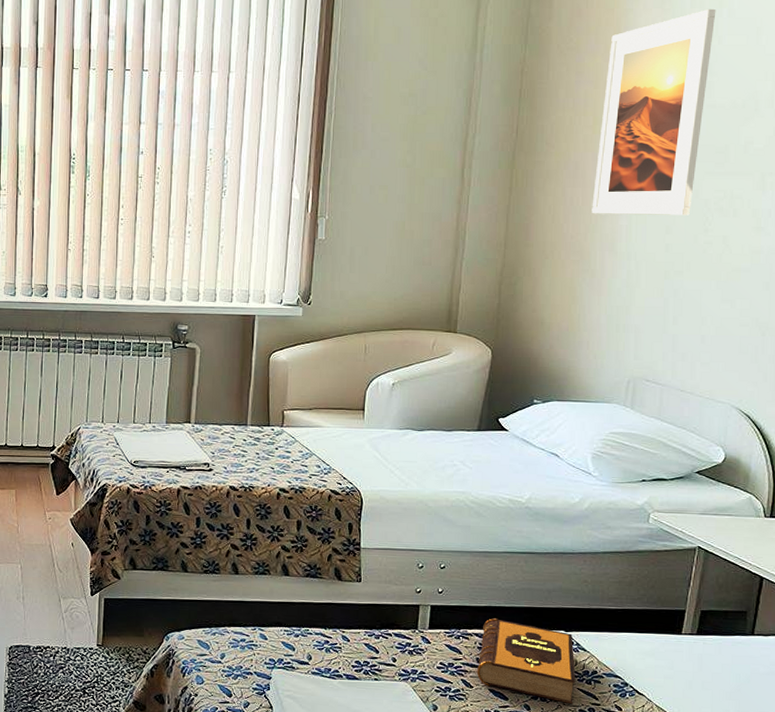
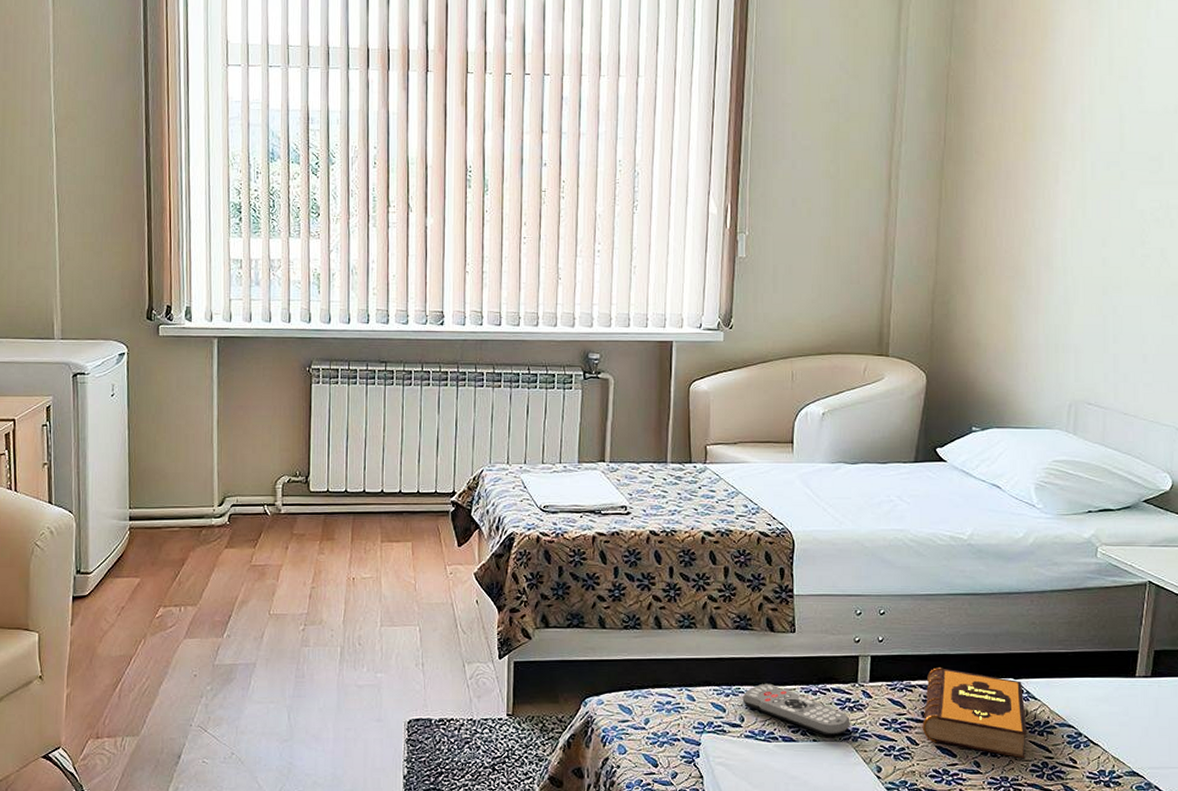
remote control: none [310,626,410,676] -> present [742,683,850,736]
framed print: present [592,8,716,215] -> none [1025,9,1144,227]

